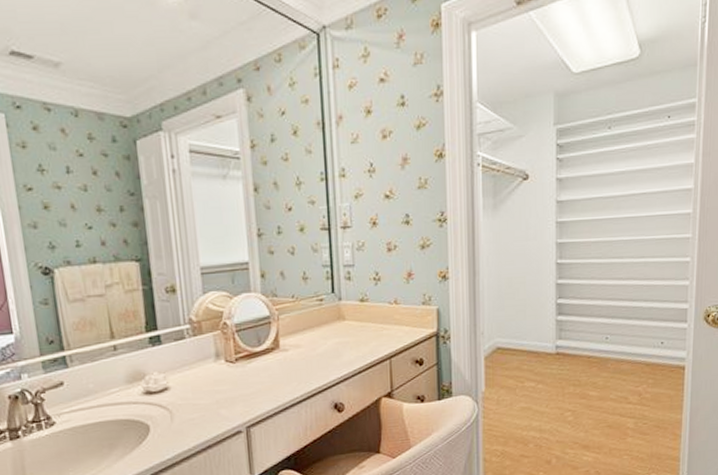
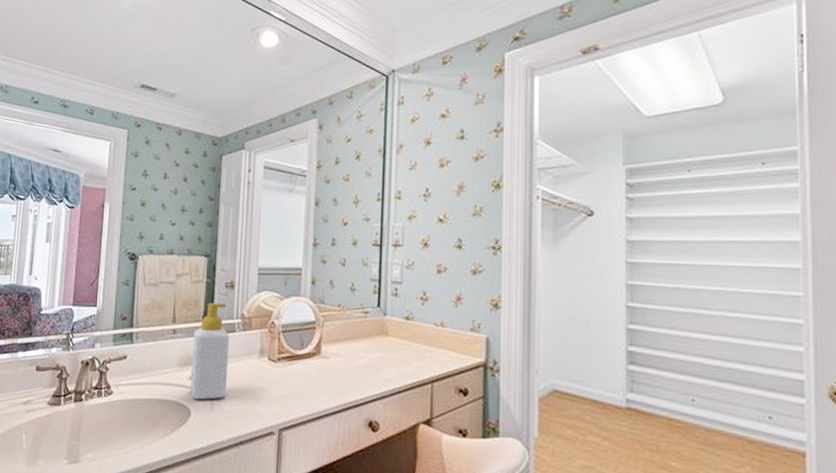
soap bottle: none [138,309,185,414] -> present [190,302,229,400]

